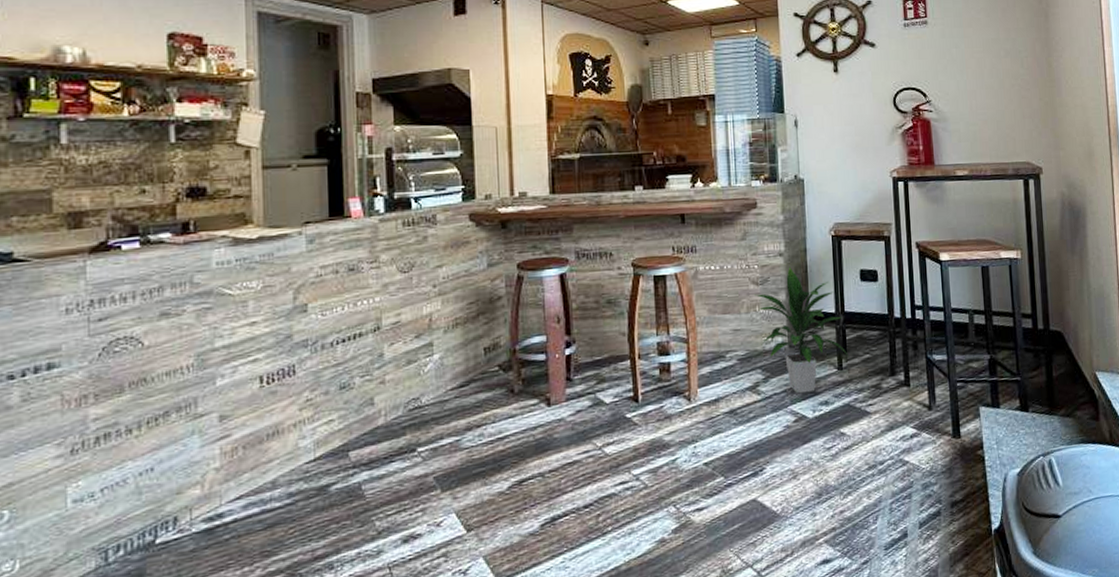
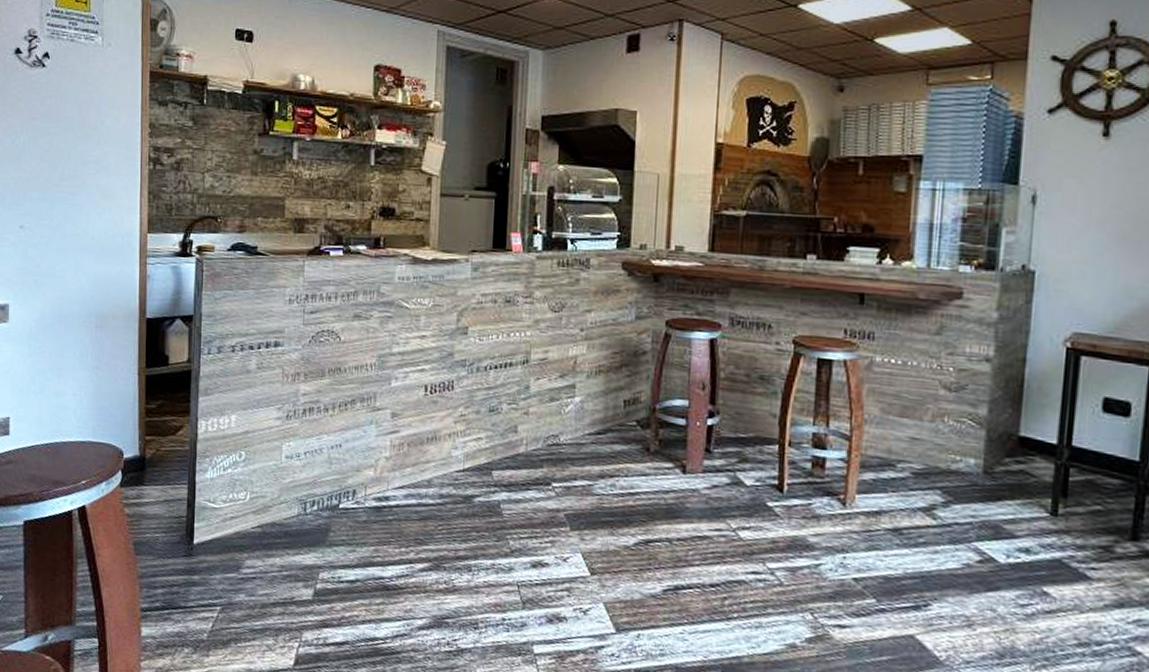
indoor plant: present [752,267,851,394] -> none [941,377,1073,534]

